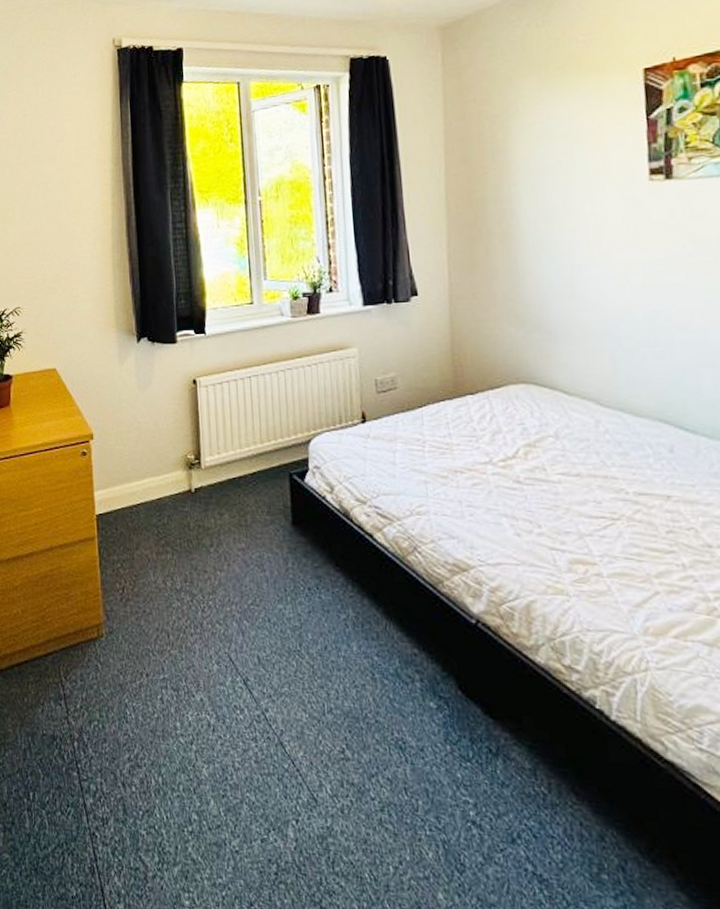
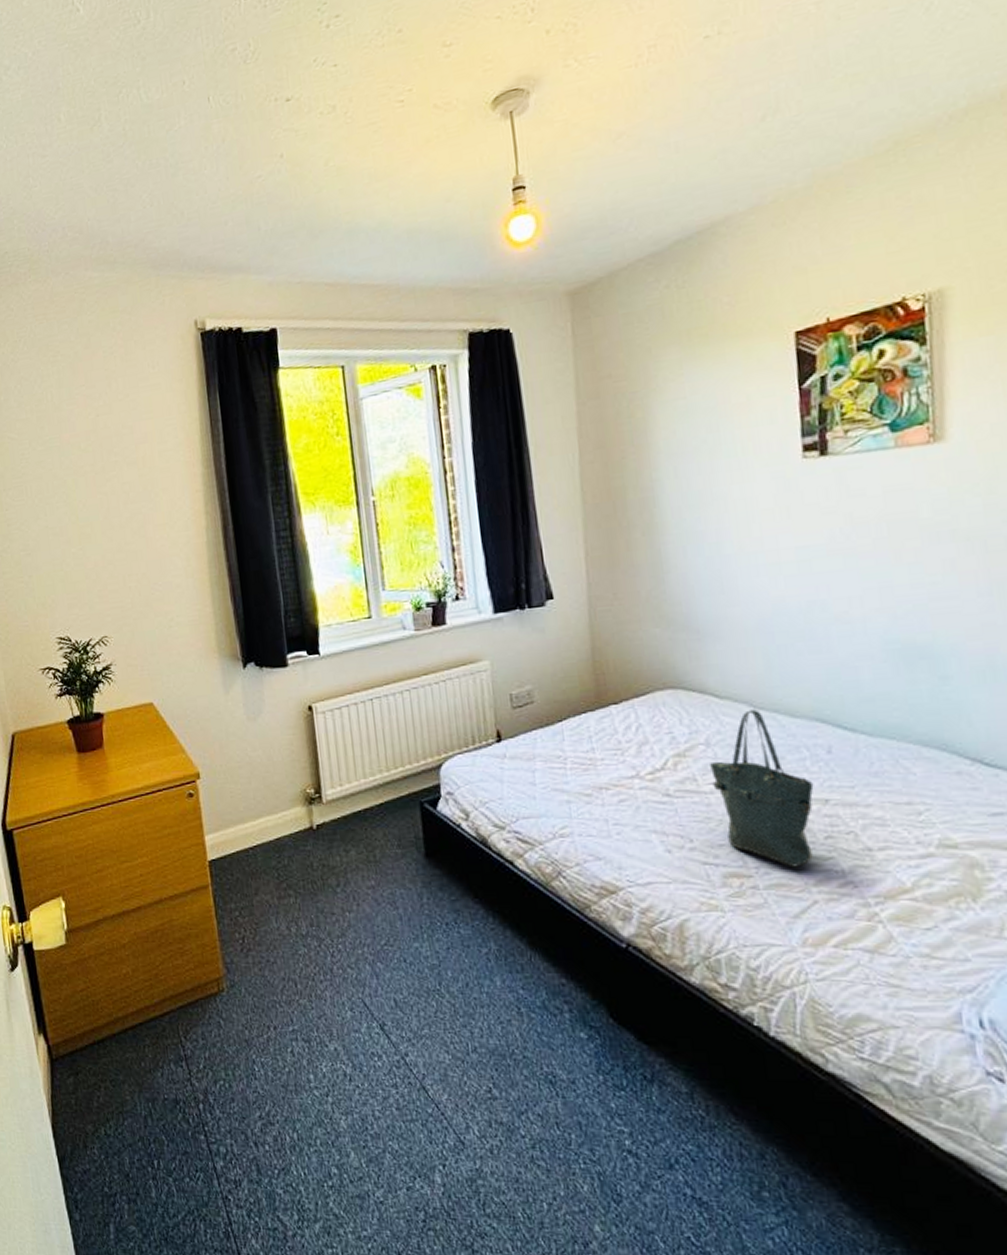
tote bag: none [559,407,657,559] -> present [710,709,814,868]

